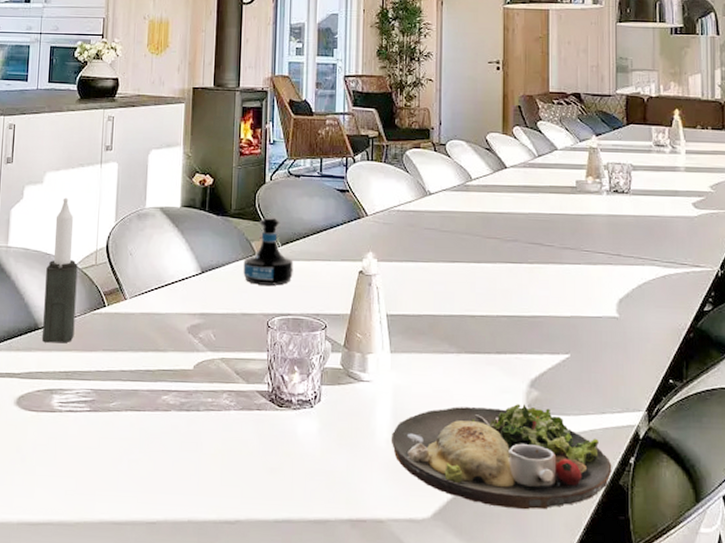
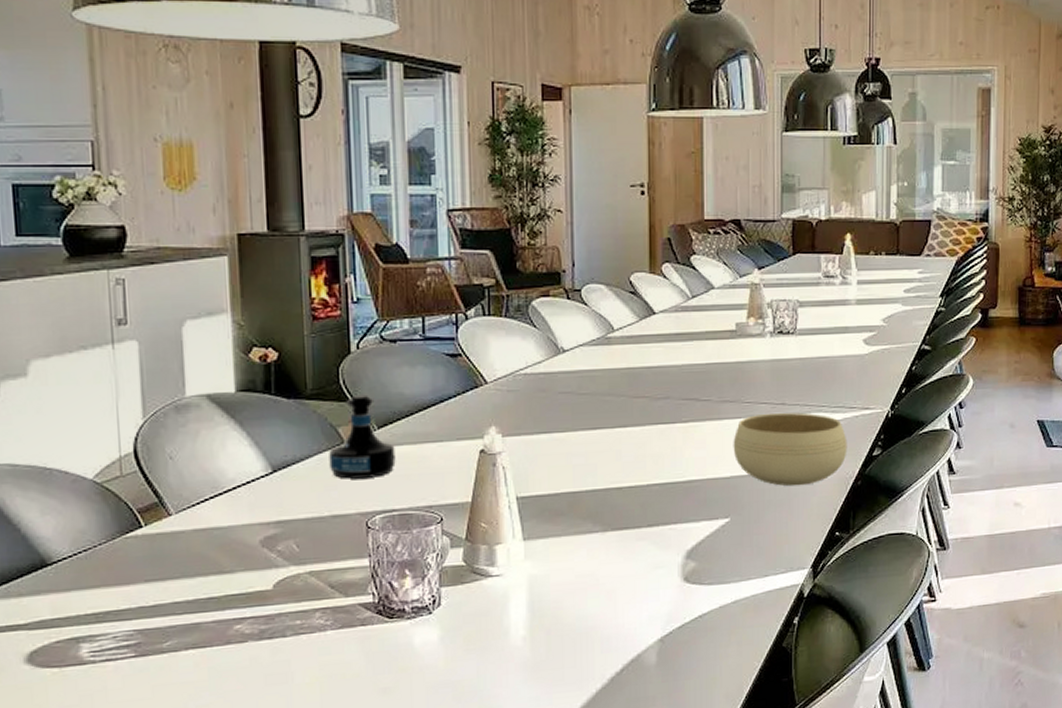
candle: present [42,197,78,343] -> none [48,392,101,582]
dinner plate: present [391,403,612,510] -> none [528,576,775,690]
bowl: none [573,263,679,332] -> present [733,413,848,487]

